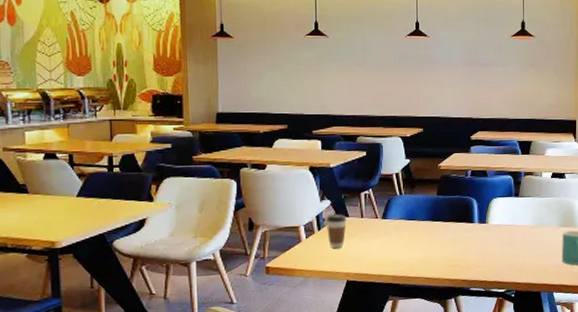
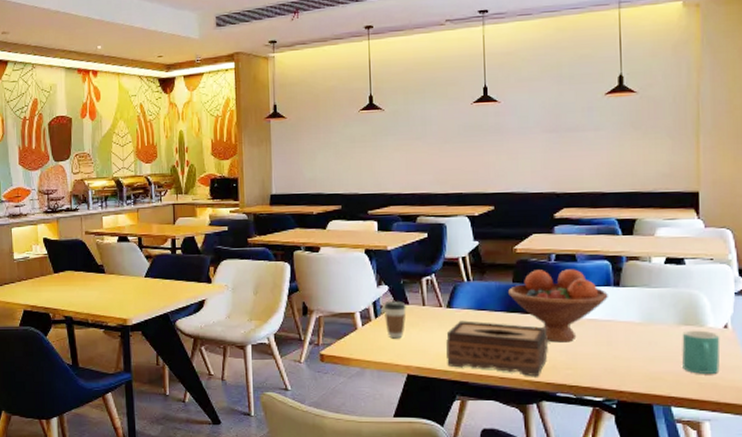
tissue box: none [381,229,464,276] -> present [446,320,548,377]
fruit bowl: none [434,183,510,246] -> present [508,269,608,343]

